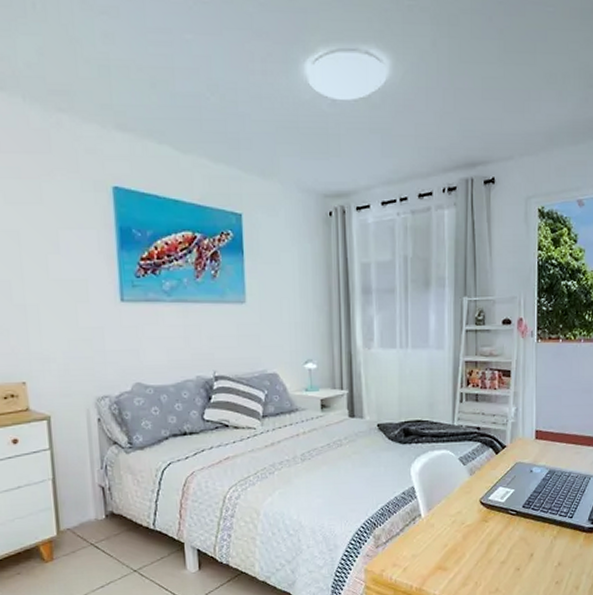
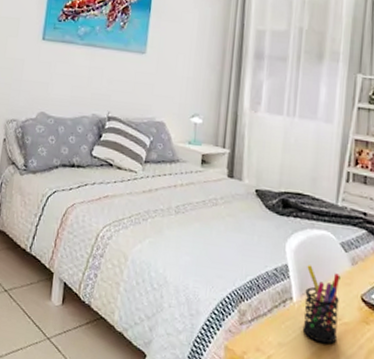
pen holder: none [431,483,462,547] -> present [302,265,341,344]

